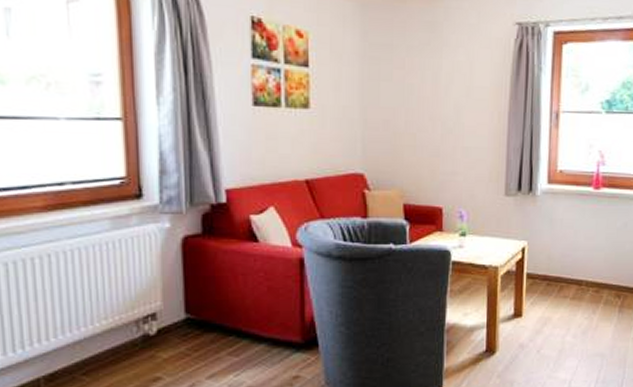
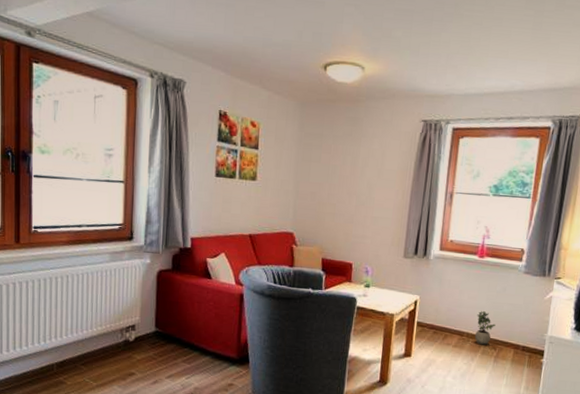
potted plant: none [594,253,618,294] -> present [474,311,496,346]

